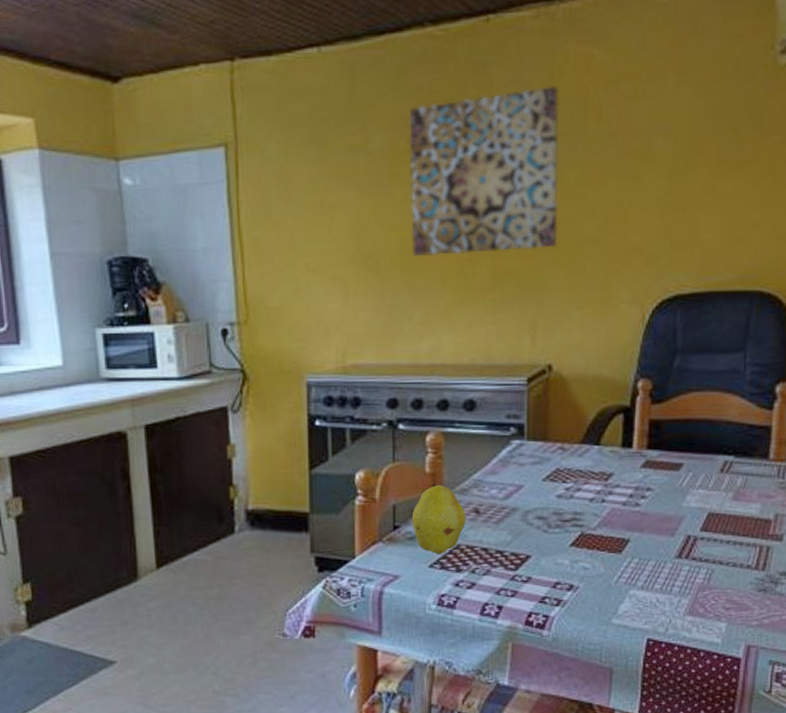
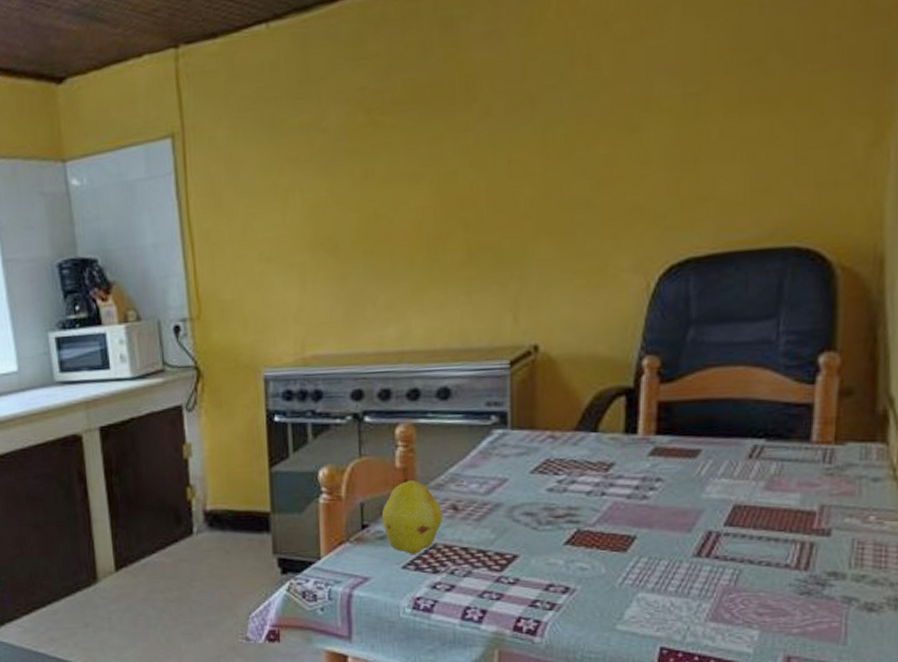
wall art: present [409,85,558,257] -> none [368,34,542,237]

